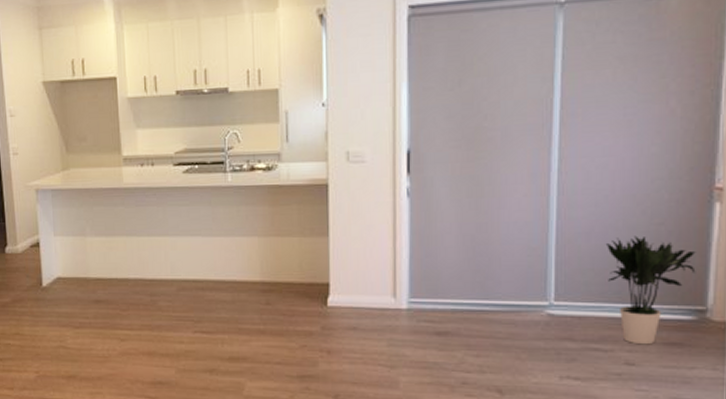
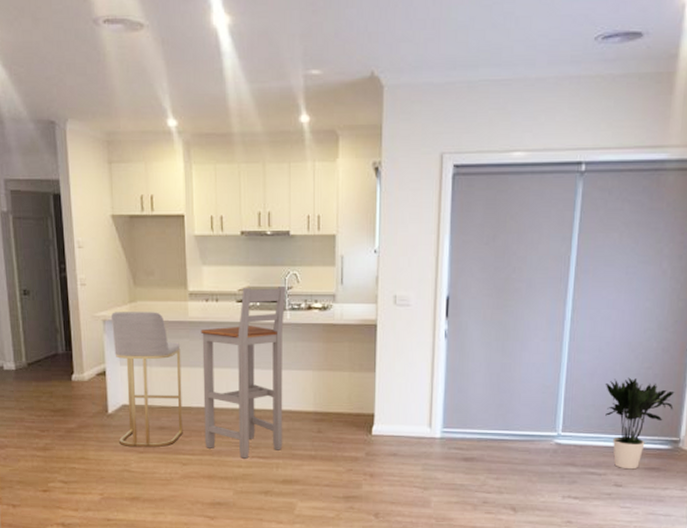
bar stool: none [43,179,120,321] -> present [110,312,183,447]
bar stool: none [136,147,228,334] -> present [200,287,286,459]

